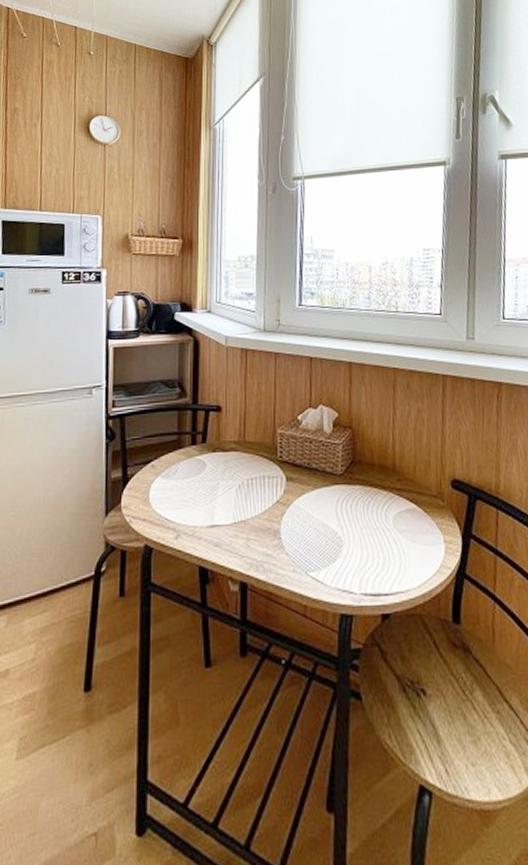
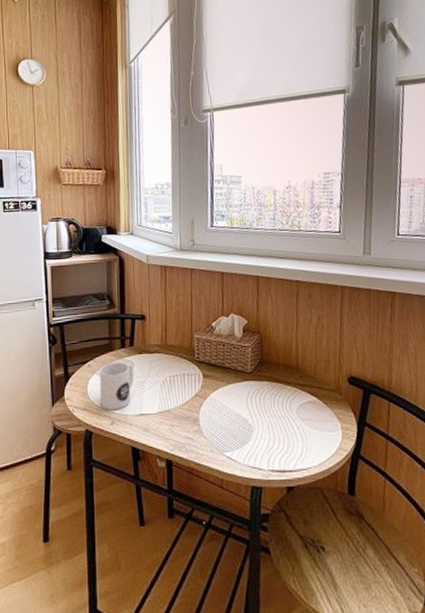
mug: none [163,461,205,521] -> present [99,362,134,411]

